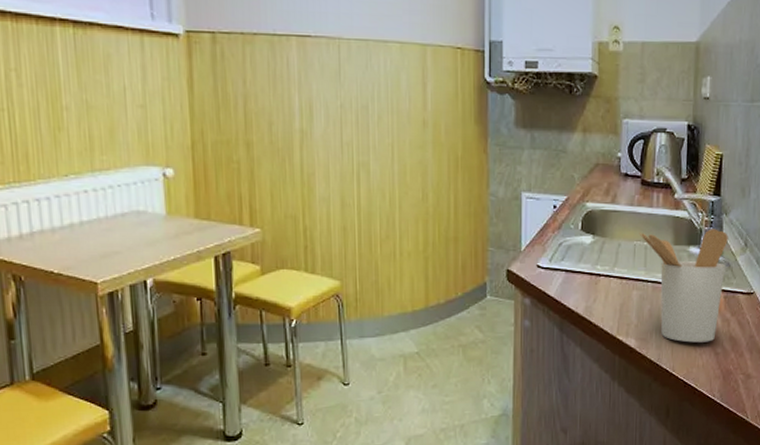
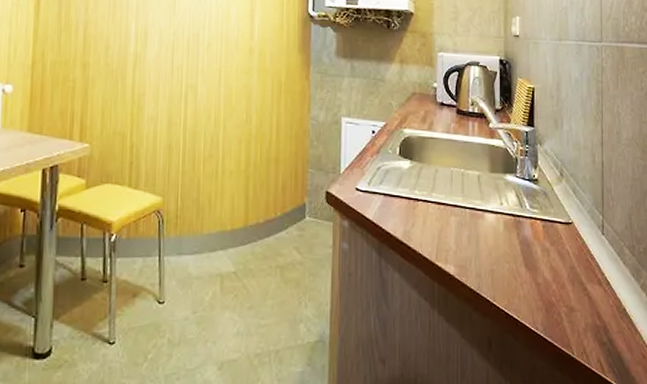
utensil holder: present [639,229,728,343] -> none [455,158,544,272]

